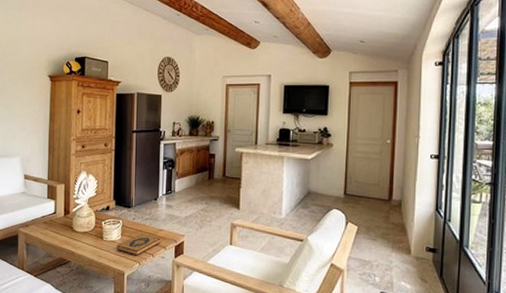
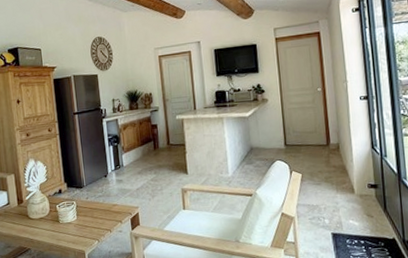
hardback book: present [117,234,161,256] -> none [74,211,116,234]

